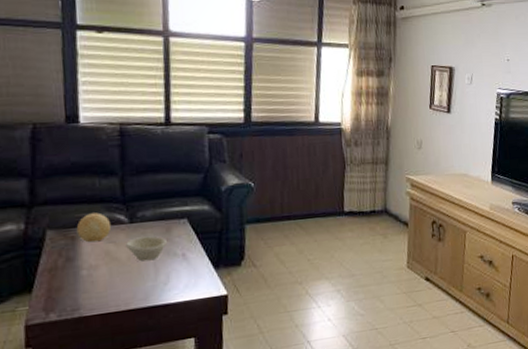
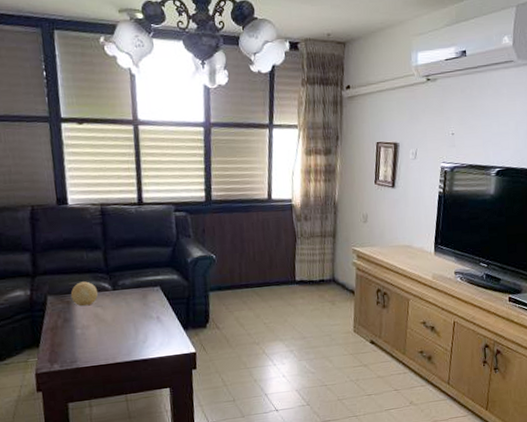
bowl: present [126,236,167,262] -> none [111,301,144,323]

